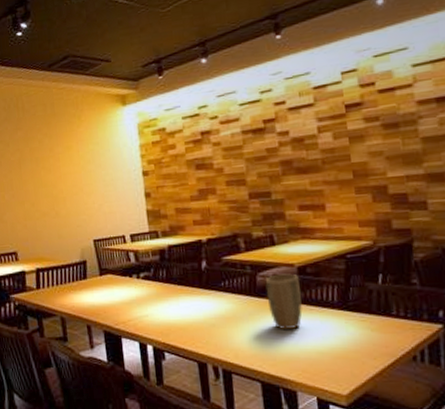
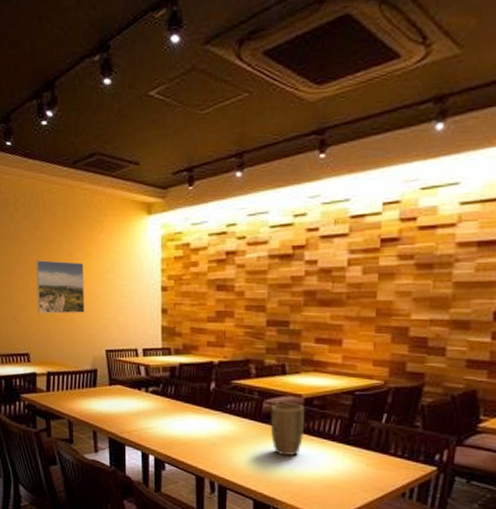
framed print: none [18,157,70,211] -> present [35,260,85,314]

